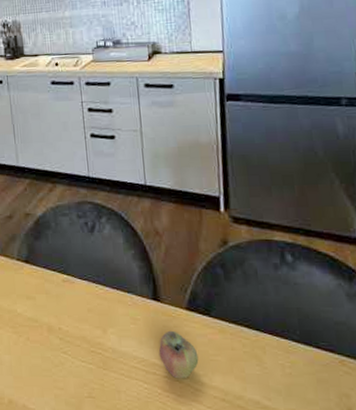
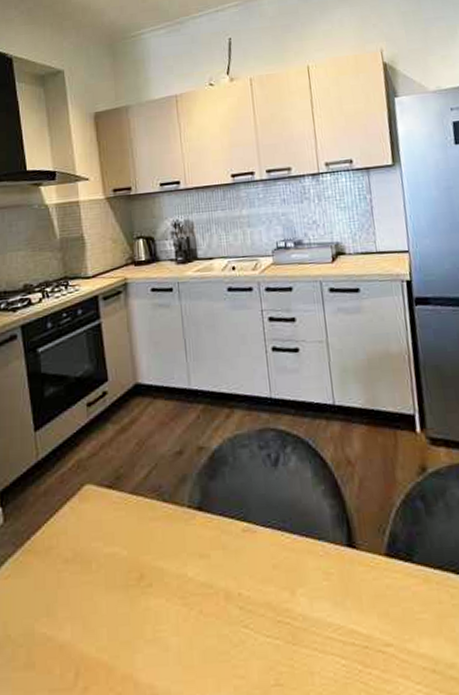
apple: present [158,330,199,379] -> none [356,584,403,649]

